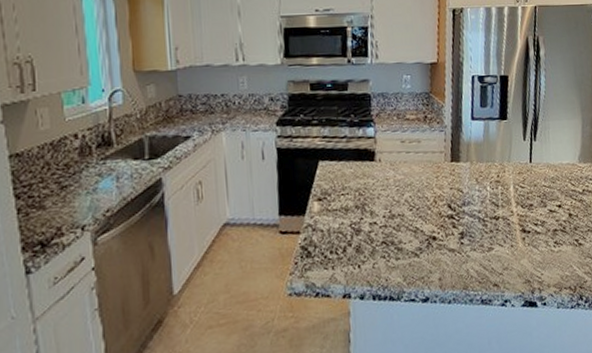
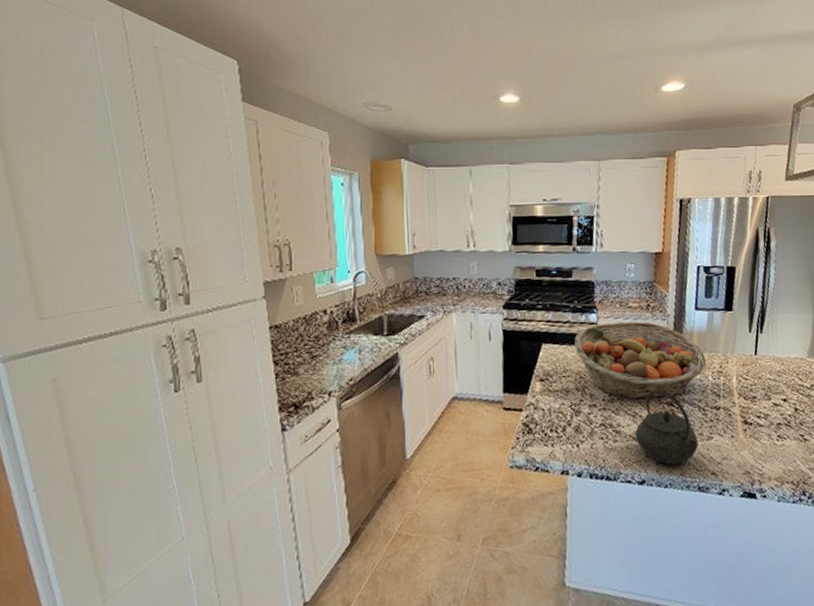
fruit basket: none [352,133,485,215] -> present [574,321,707,400]
kettle: none [417,201,480,280] -> present [635,389,699,466]

